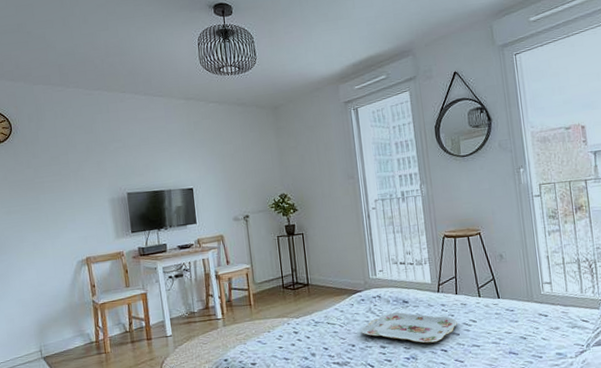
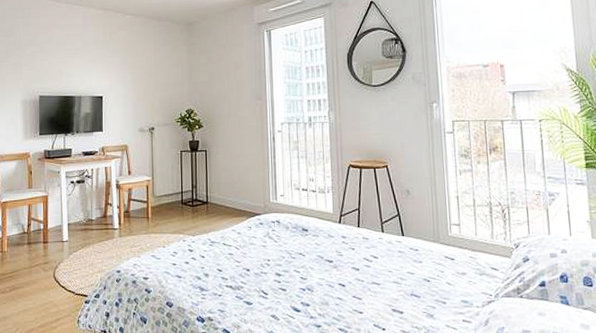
serving tray: present [361,312,458,343] -> none [257,239,359,275]

